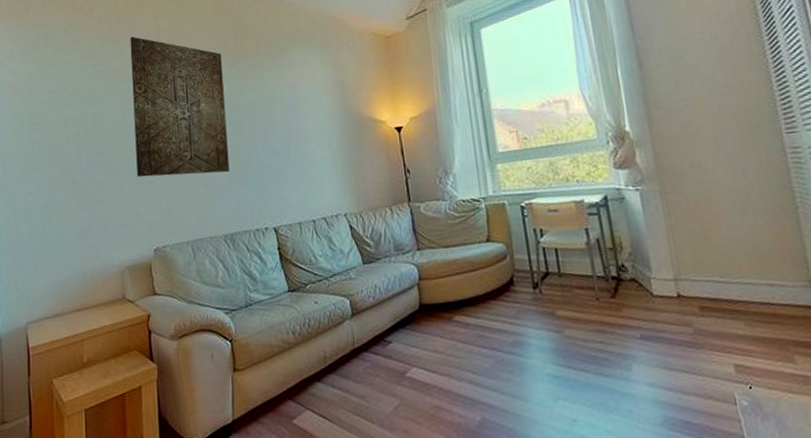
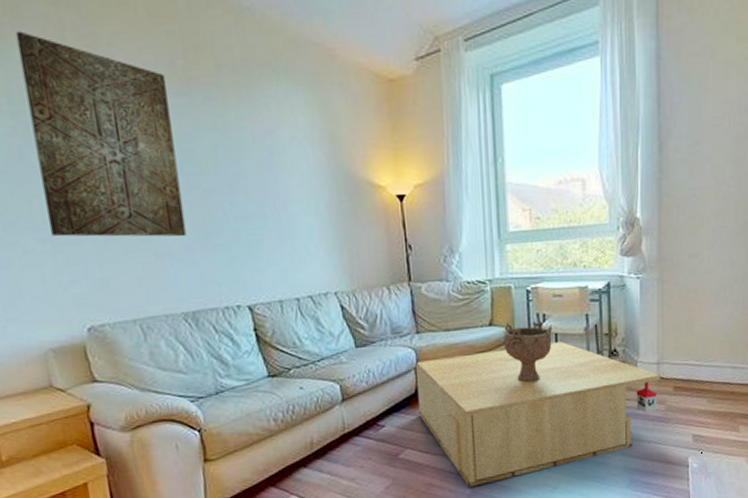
coffee table: none [419,257,683,413] -> present [416,342,661,487]
decorative bowl: none [502,236,553,300] -> present [503,321,553,382]

